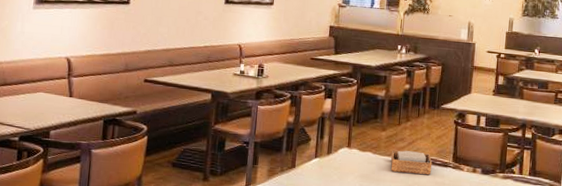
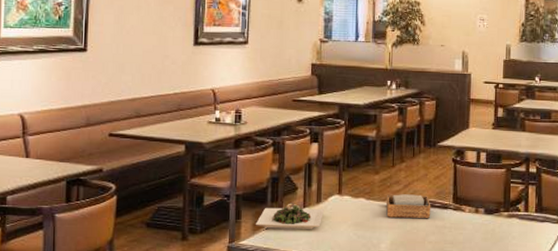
salad: none [270,152,333,178] -> present [255,203,324,229]

